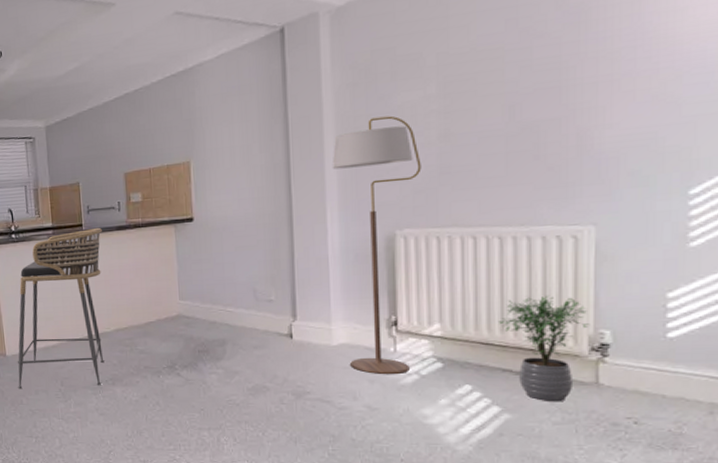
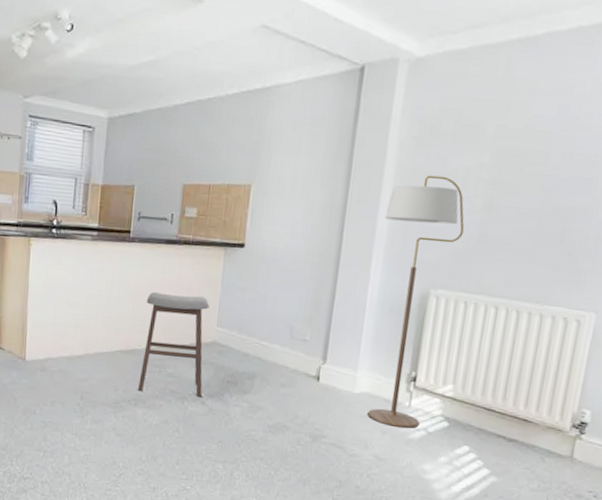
bar stool: present [18,227,104,389] -> none [33,237,150,405]
bar stool: none [107,274,176,370] -> present [138,292,210,397]
potted plant: present [497,295,590,401] -> none [501,371,576,470]

